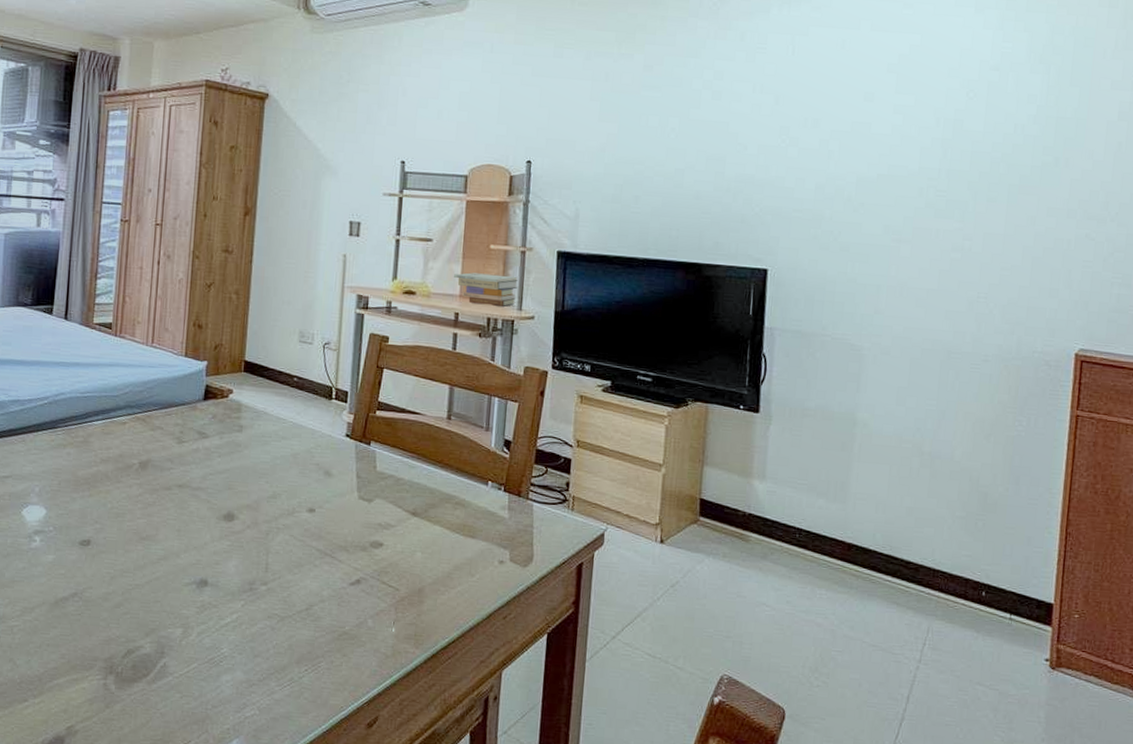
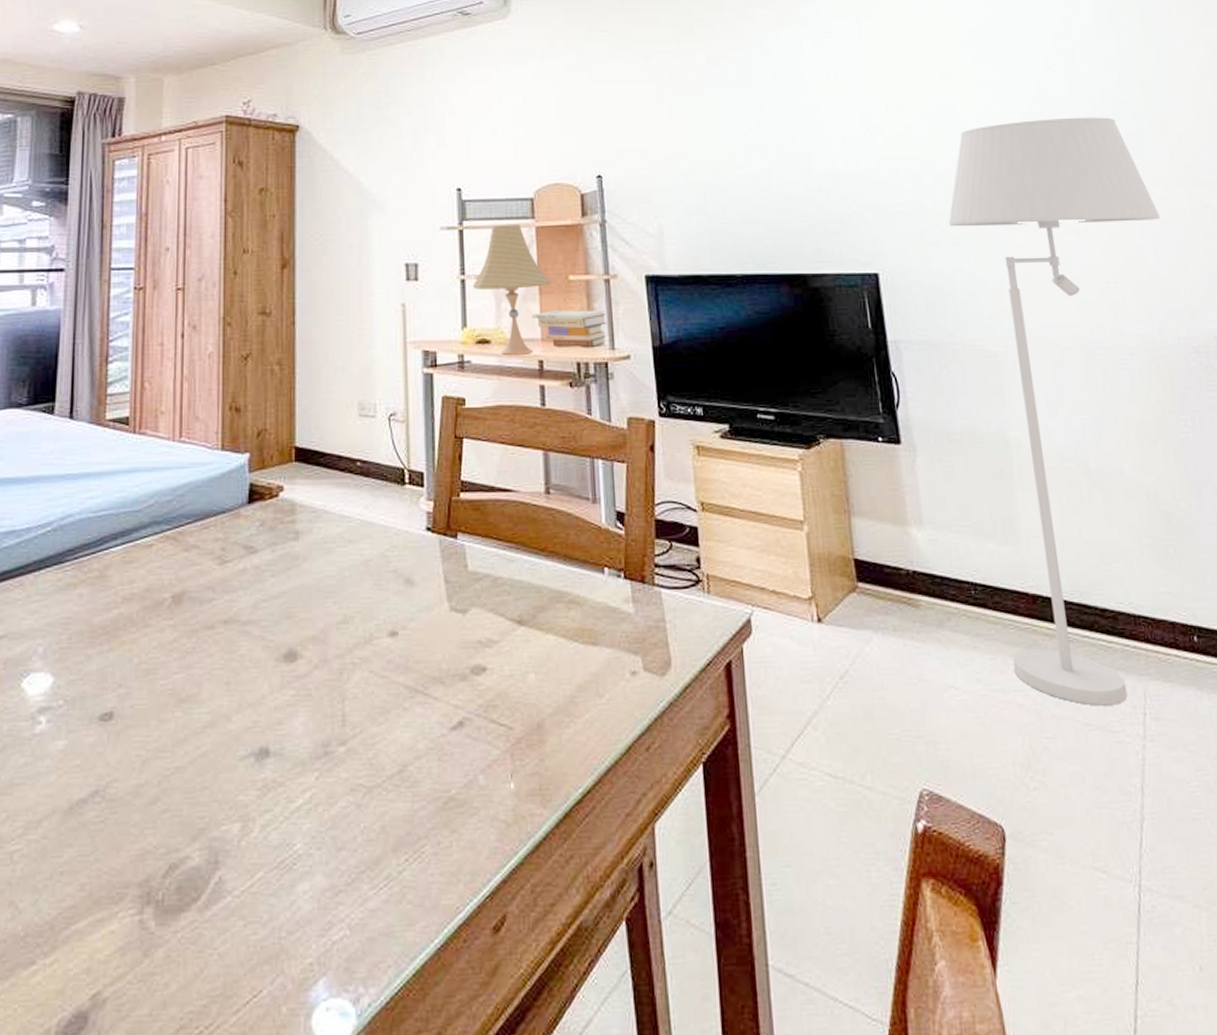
desk lamp: none [405,196,474,307] -> present [472,225,551,355]
floor lamp: none [819,145,1044,635] -> present [949,117,1160,706]

